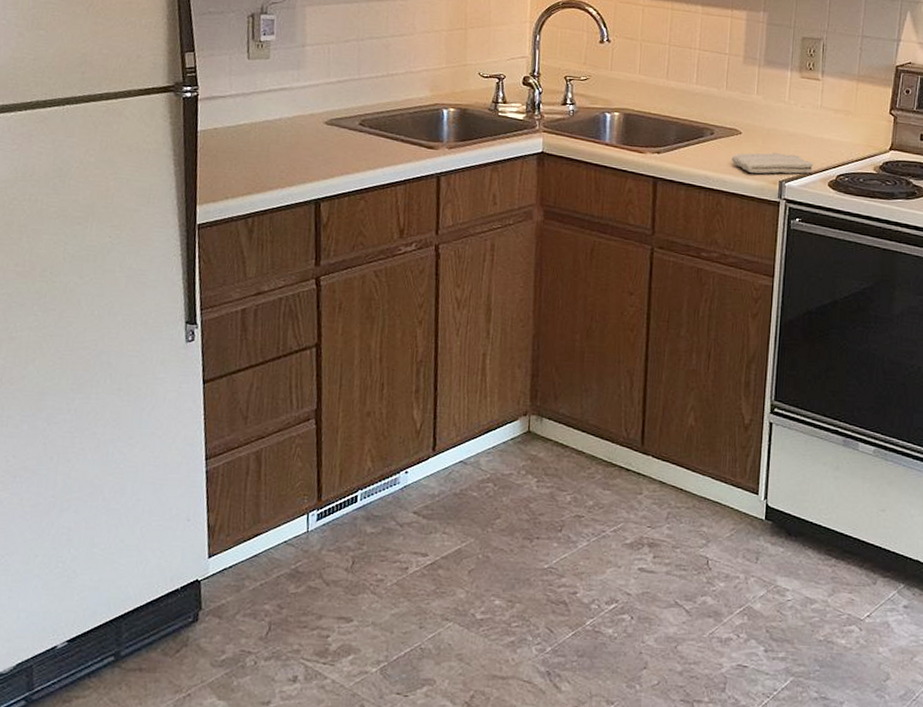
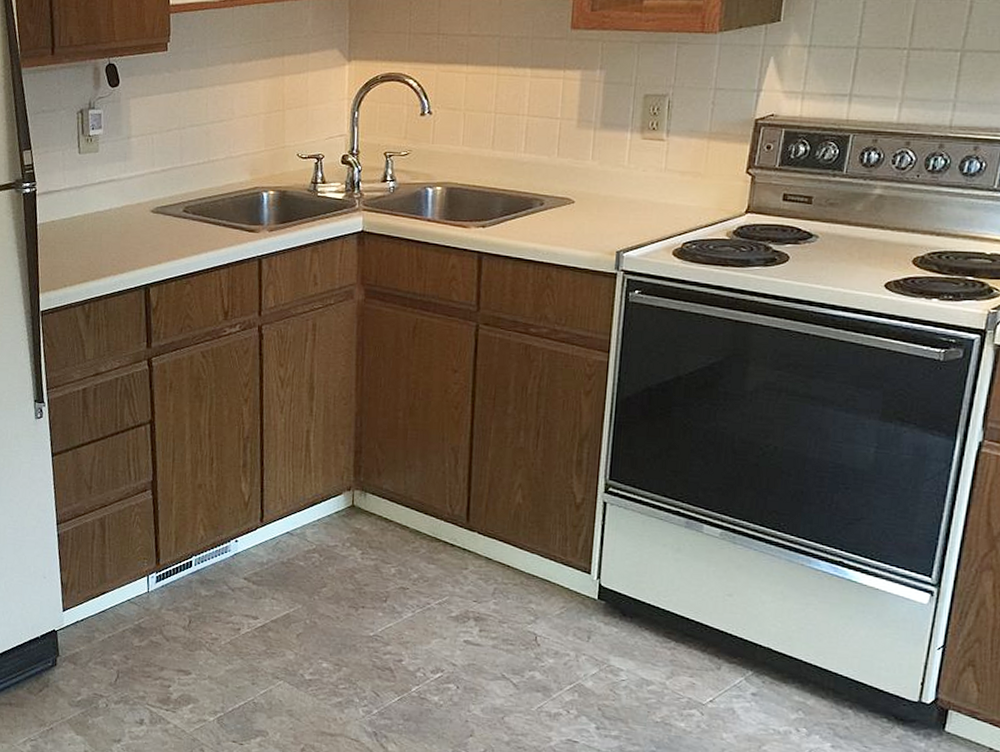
washcloth: present [731,152,813,174] -> none [562,221,656,244]

